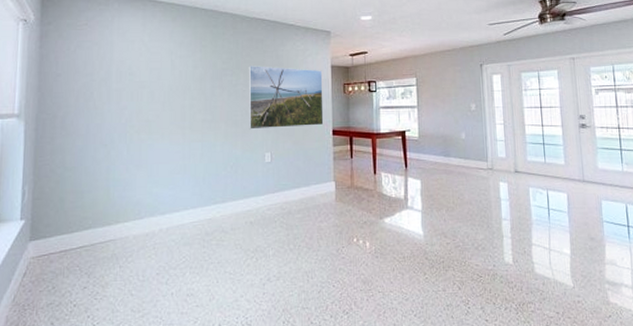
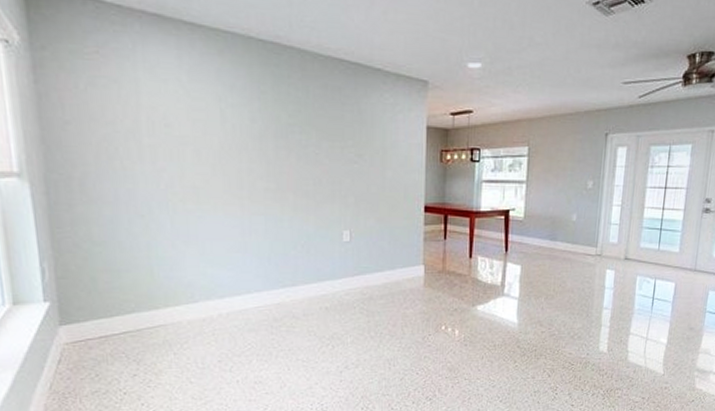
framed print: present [248,66,324,130] -> none [322,122,416,203]

